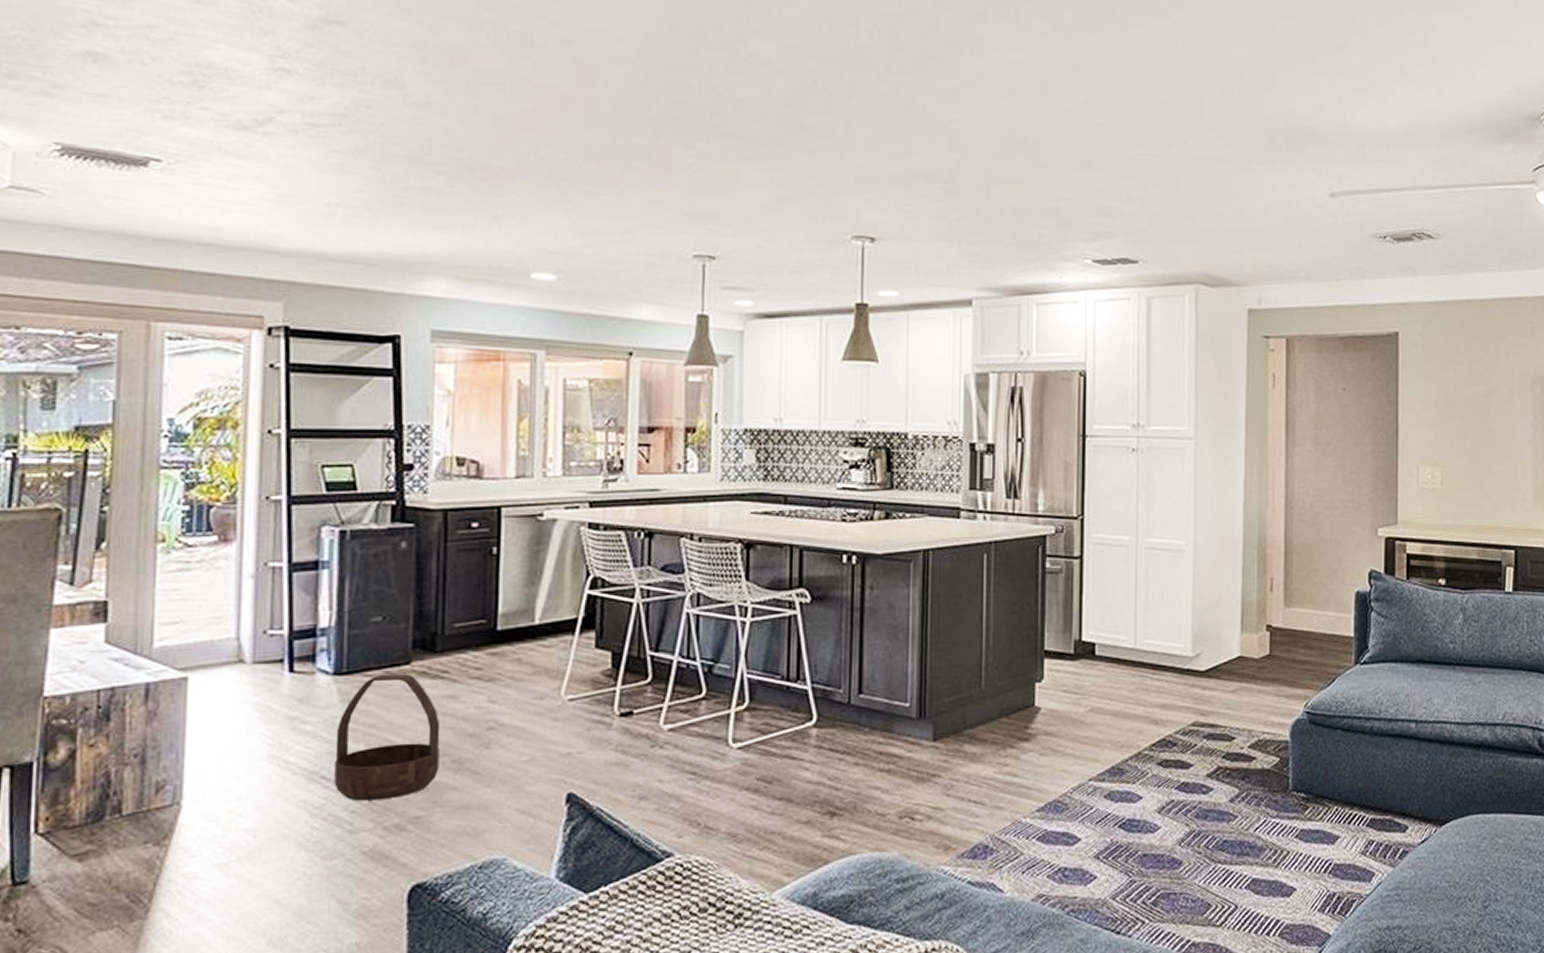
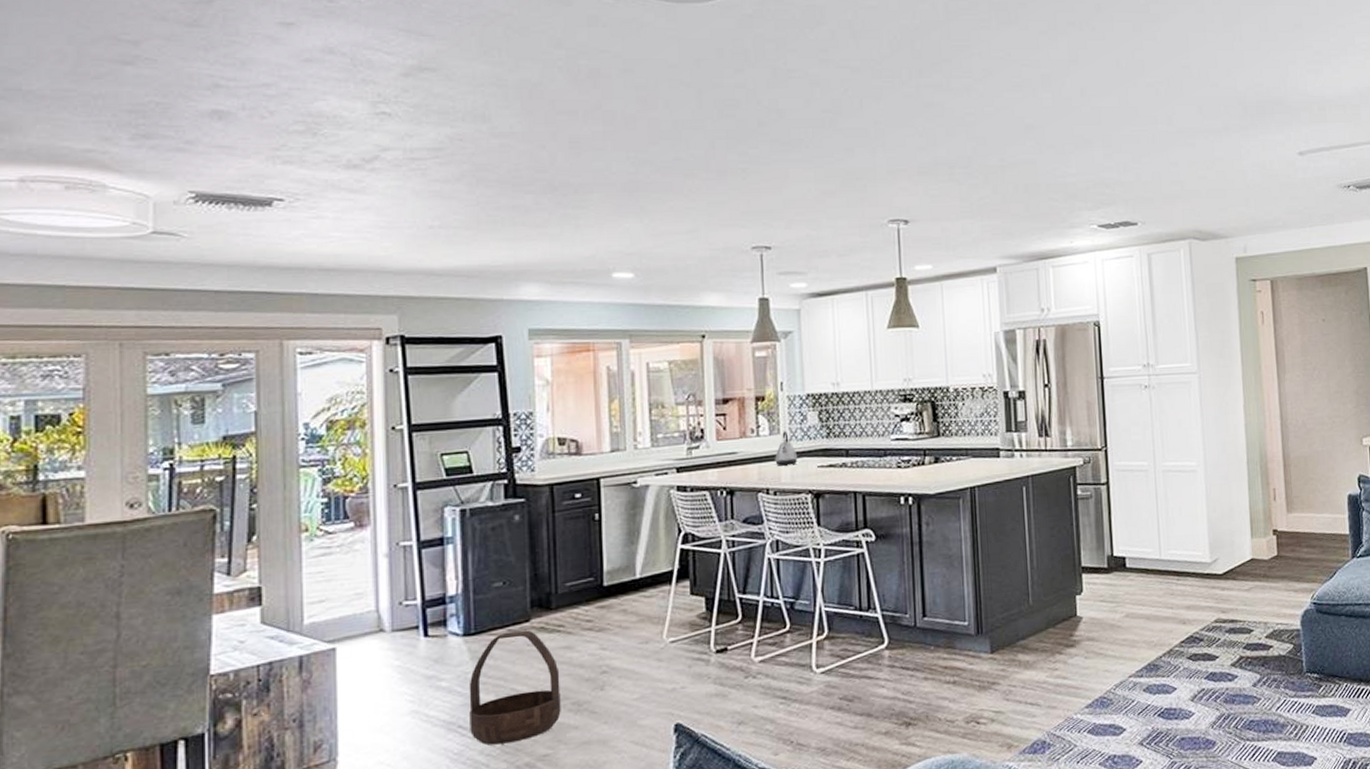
kettle: none [702,469,729,509] -> present [775,430,798,466]

